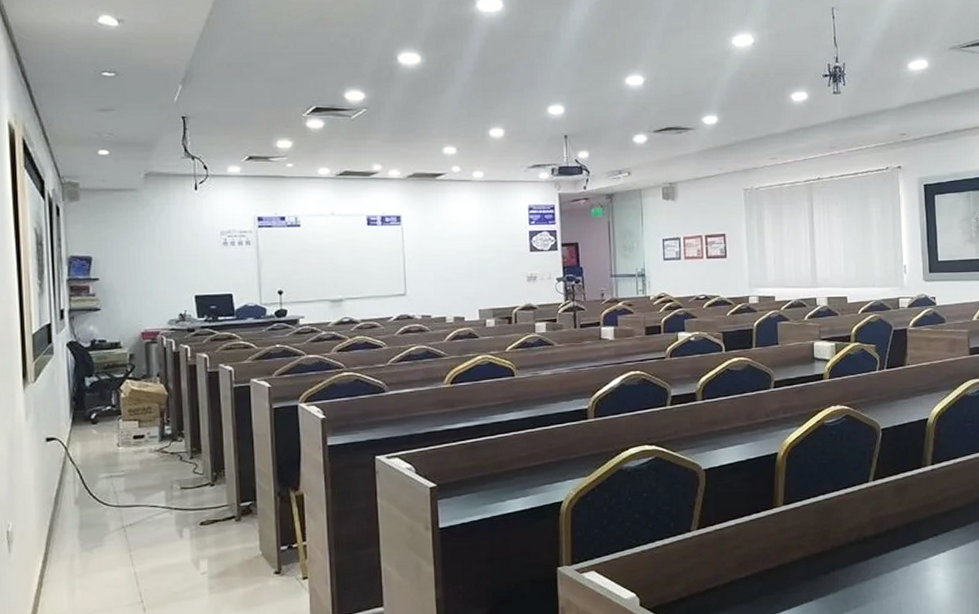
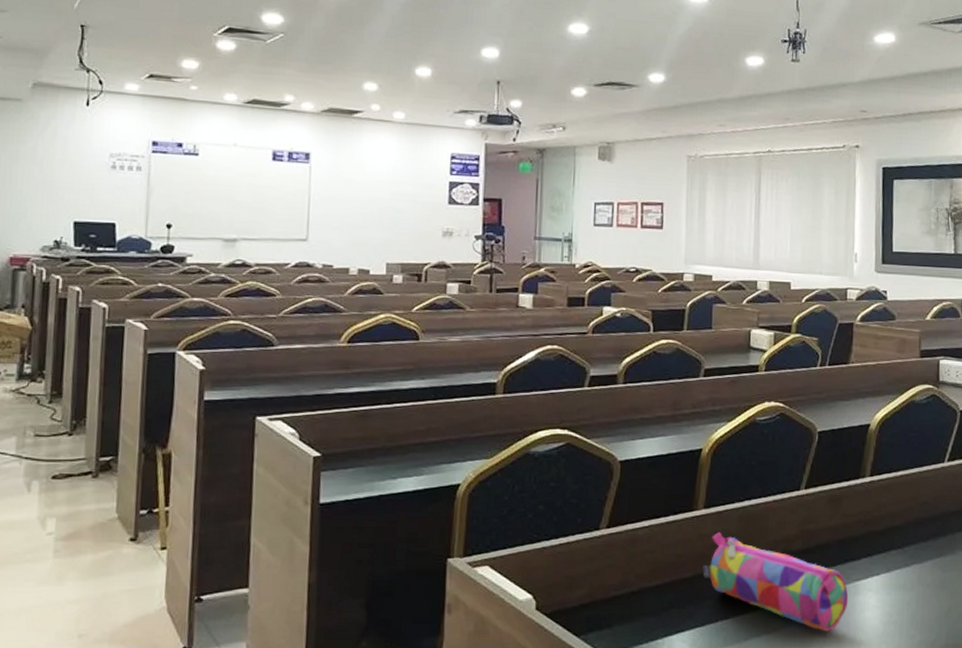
pencil case: none [786,525,919,605] -> present [702,532,849,631]

